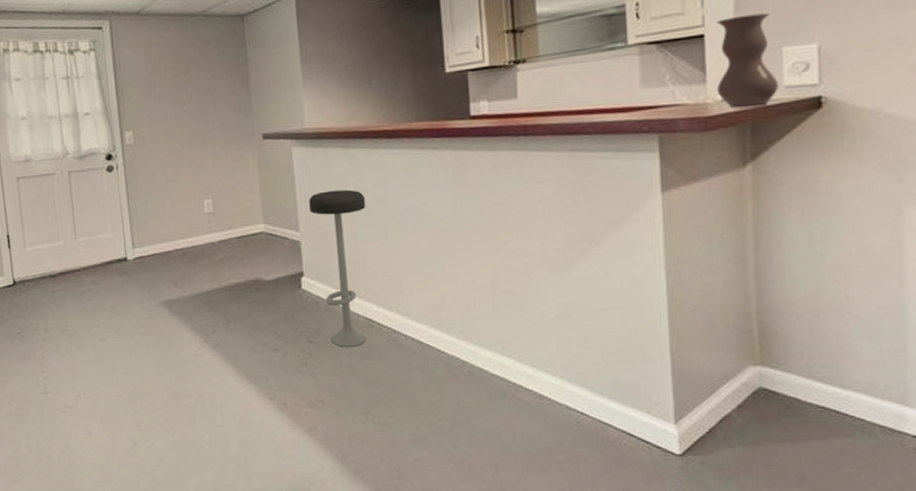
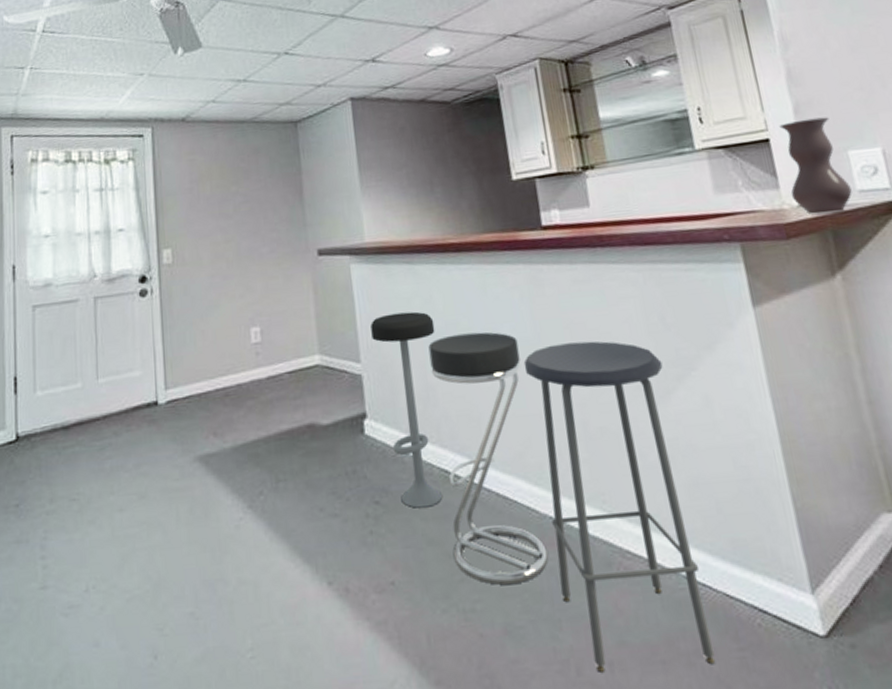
bar stool: none [359,208,452,406] -> present [428,332,548,585]
bar stool: none [443,218,584,471] -> present [523,341,716,672]

